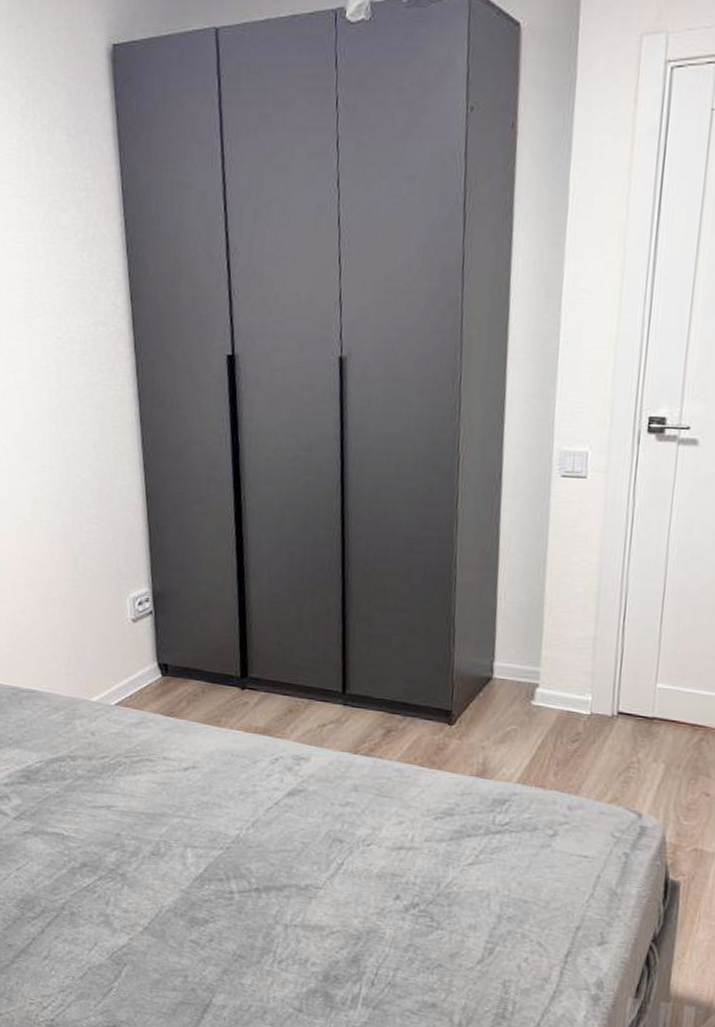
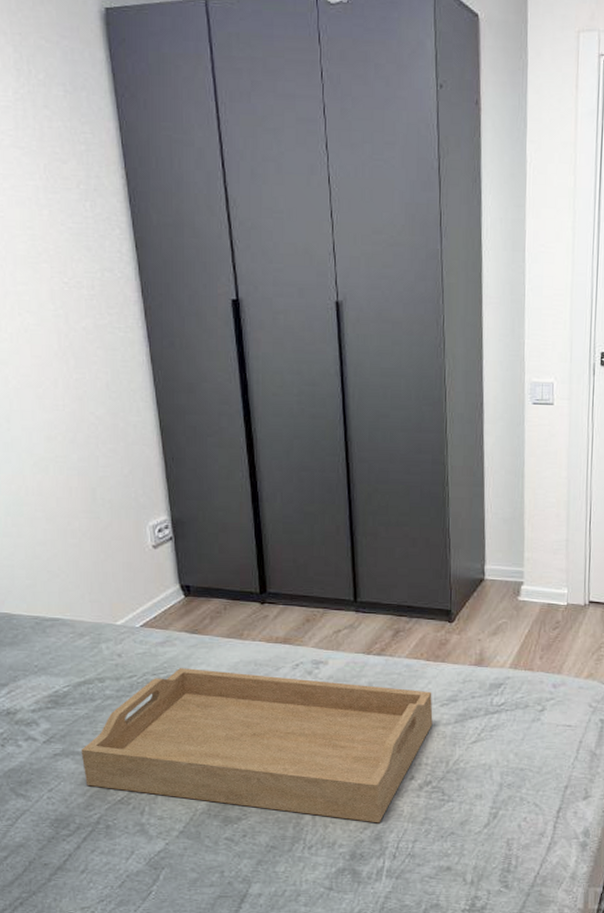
serving tray: none [50,752,425,945] -> present [81,668,433,823]

